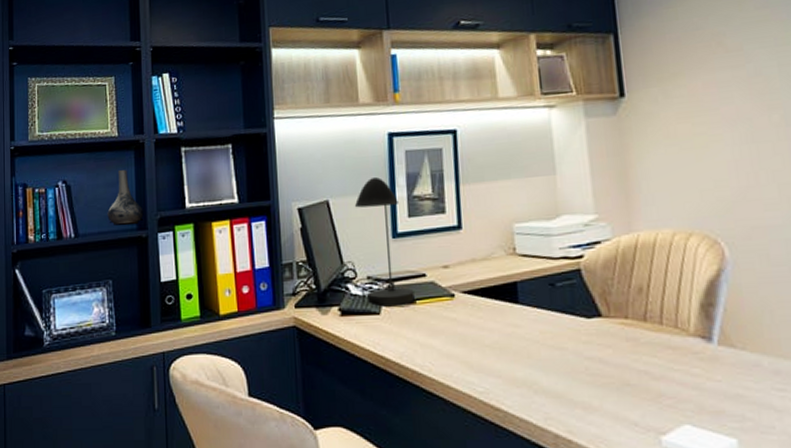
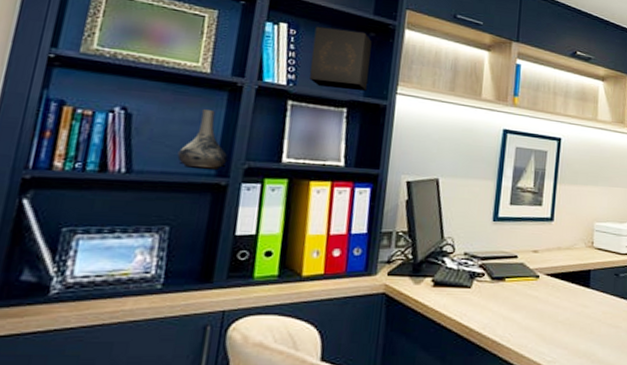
decorative box: none [192,62,247,128] -> present [309,26,372,92]
desk lamp: present [354,177,415,307] -> none [461,165,505,282]

